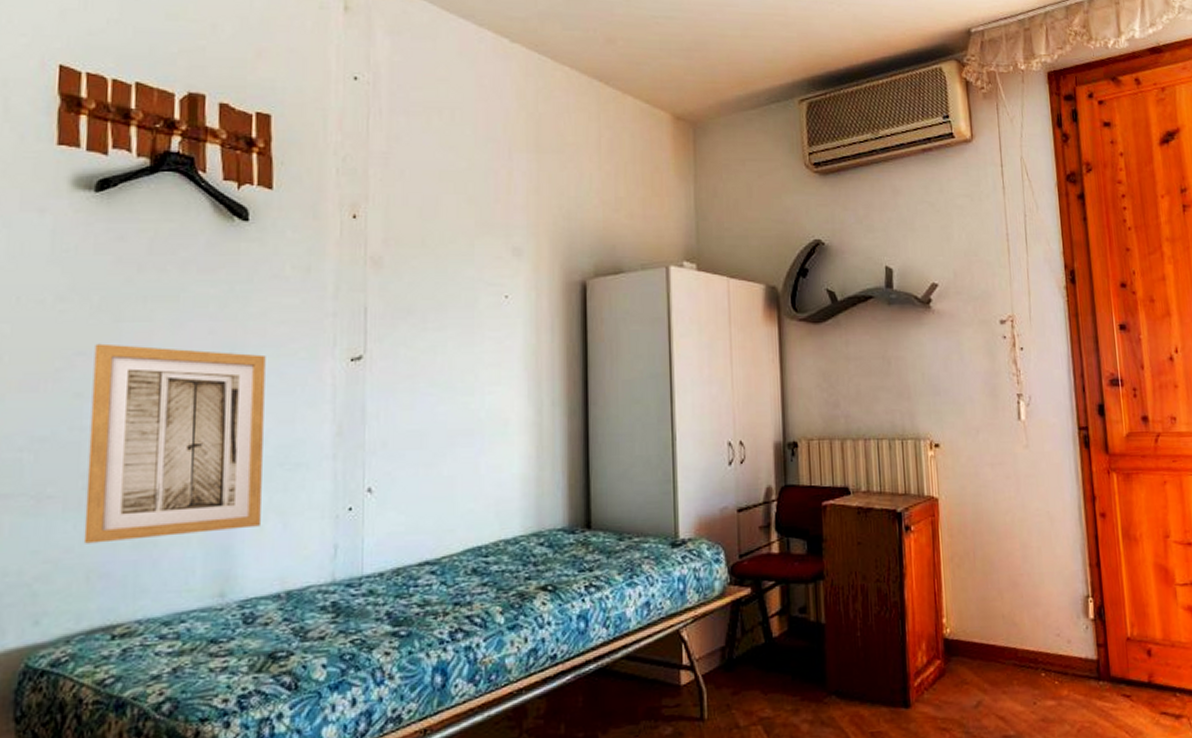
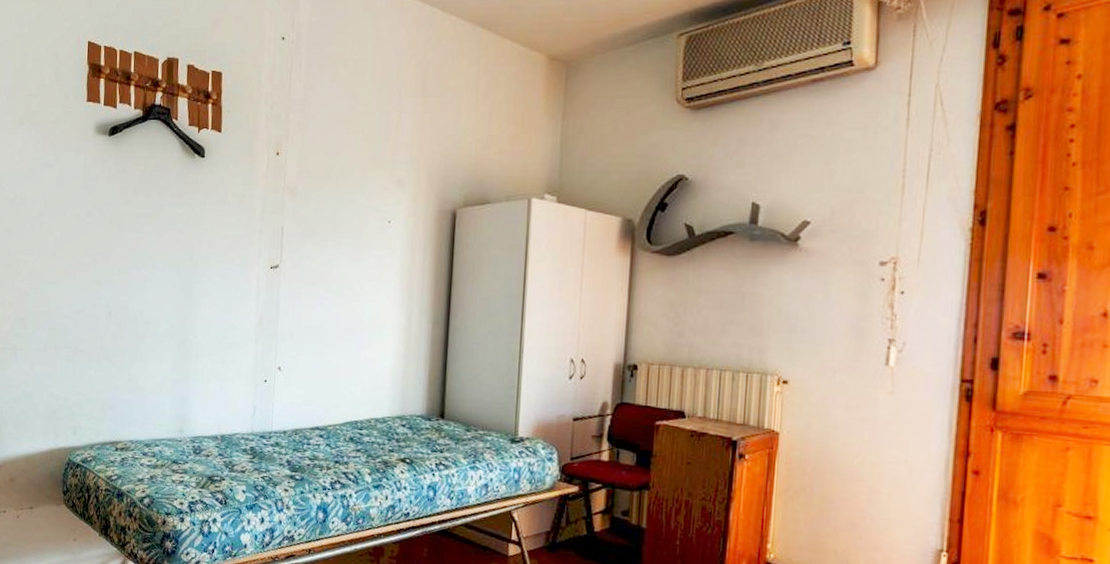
wall art: present [83,343,266,544] -> none [100,247,213,387]

